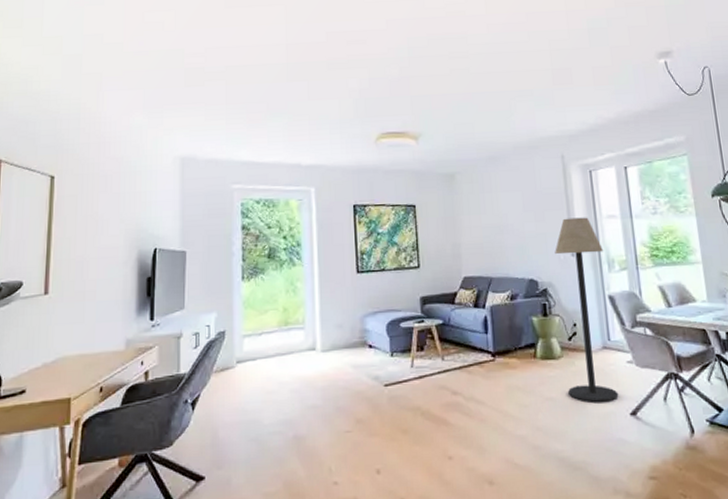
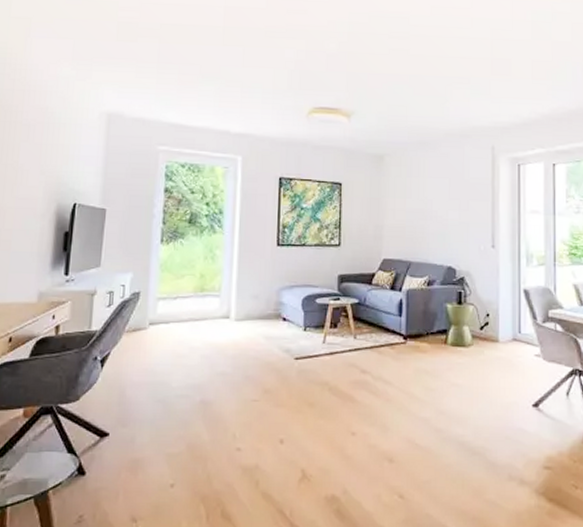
floor lamp: present [555,217,619,402] -> none [475,209,524,392]

